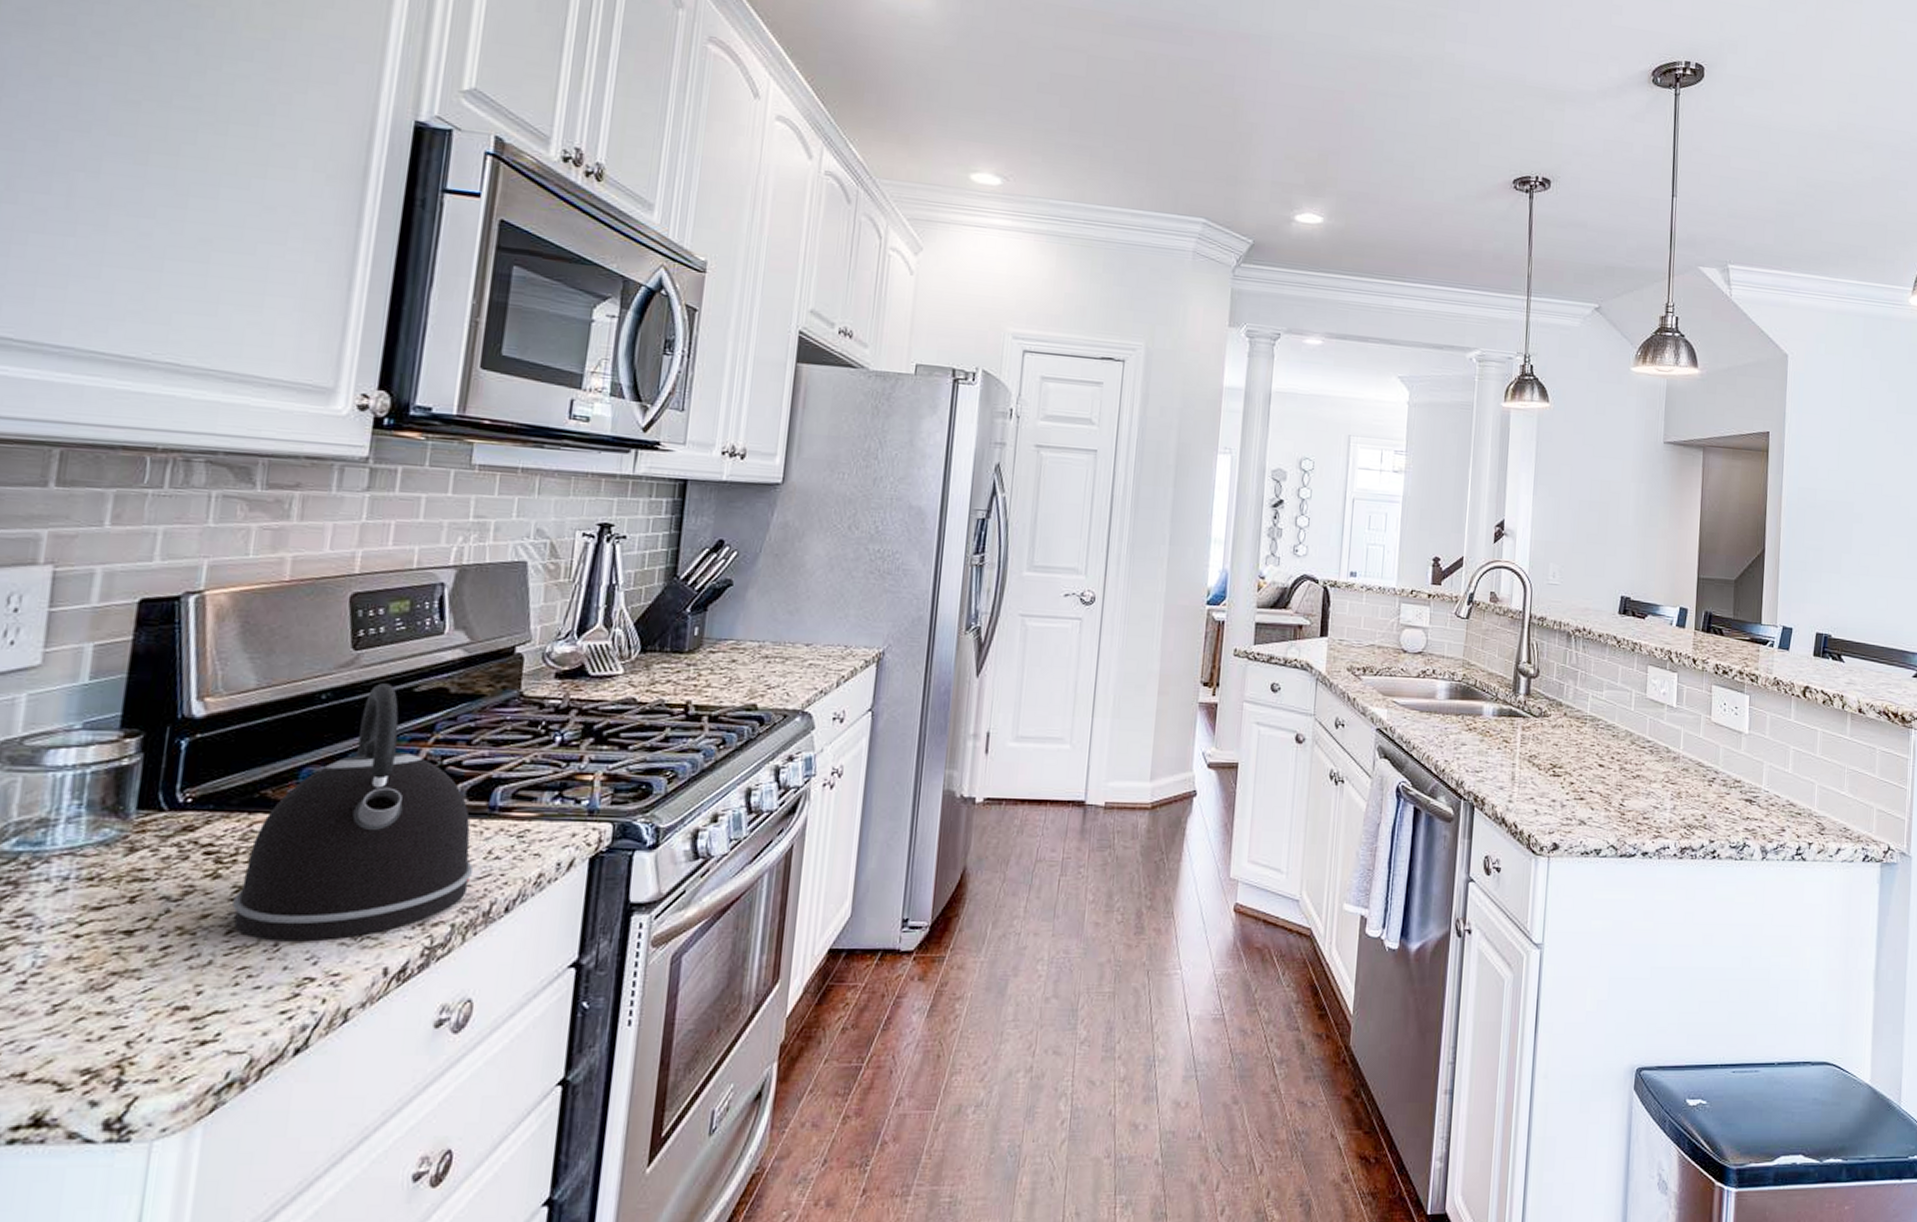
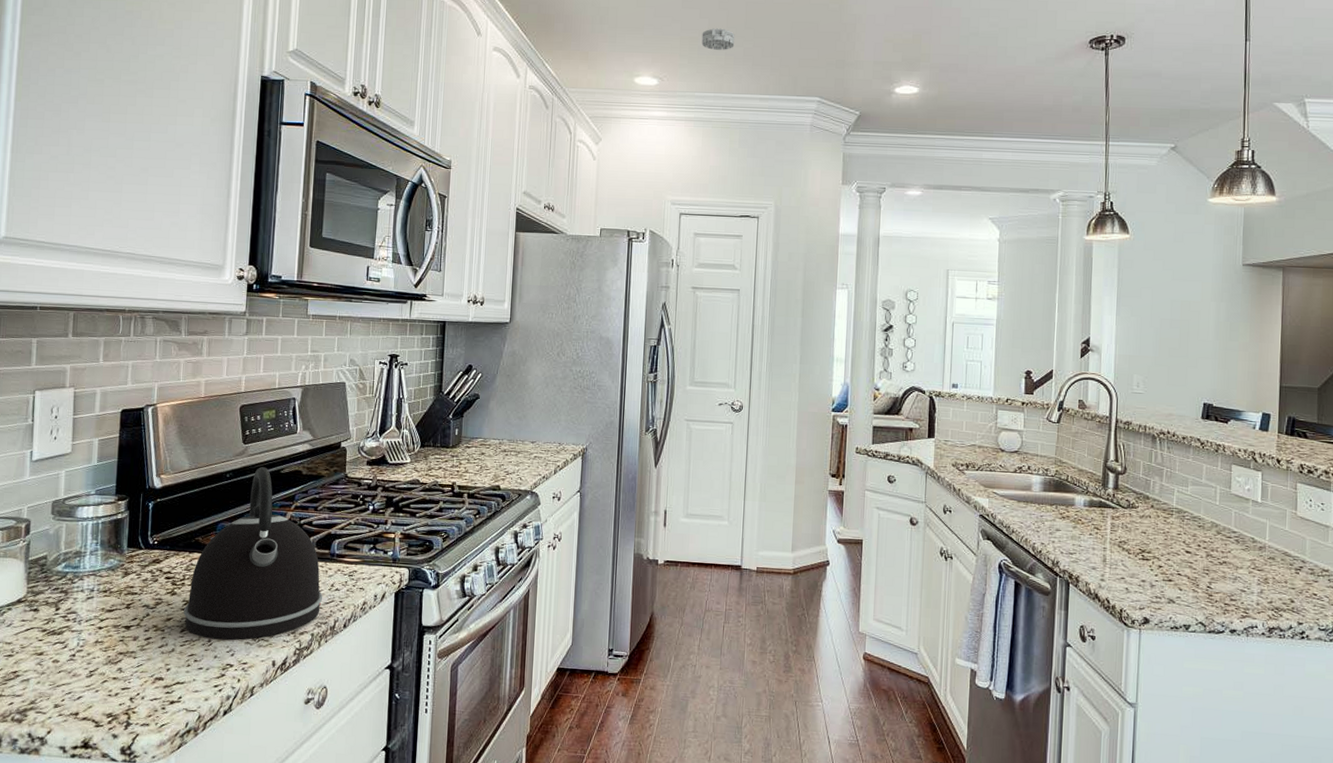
smoke detector: none [1060,121,1104,150] -> present [701,28,735,50]

